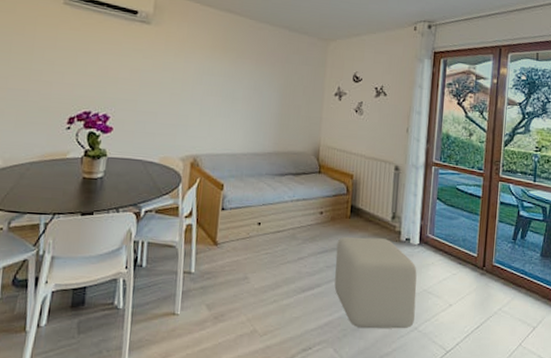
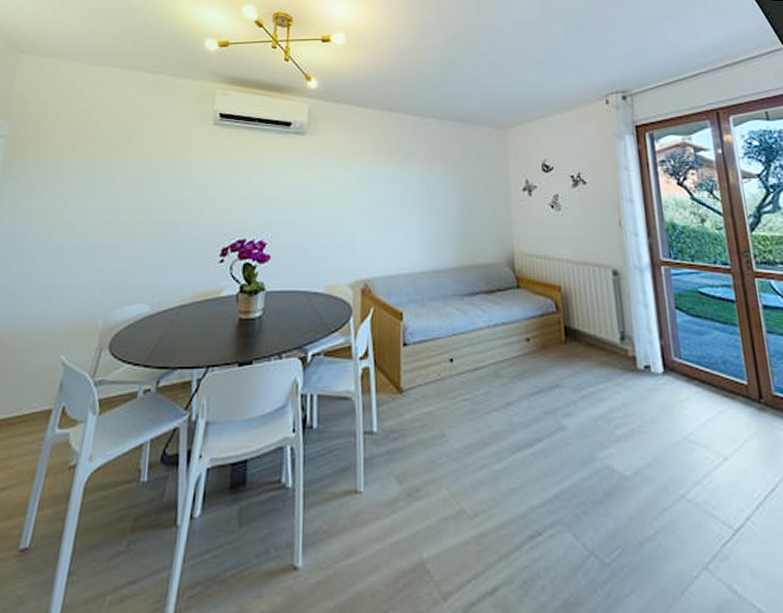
pouf: present [334,236,417,329] -> none [554,368,678,500]

